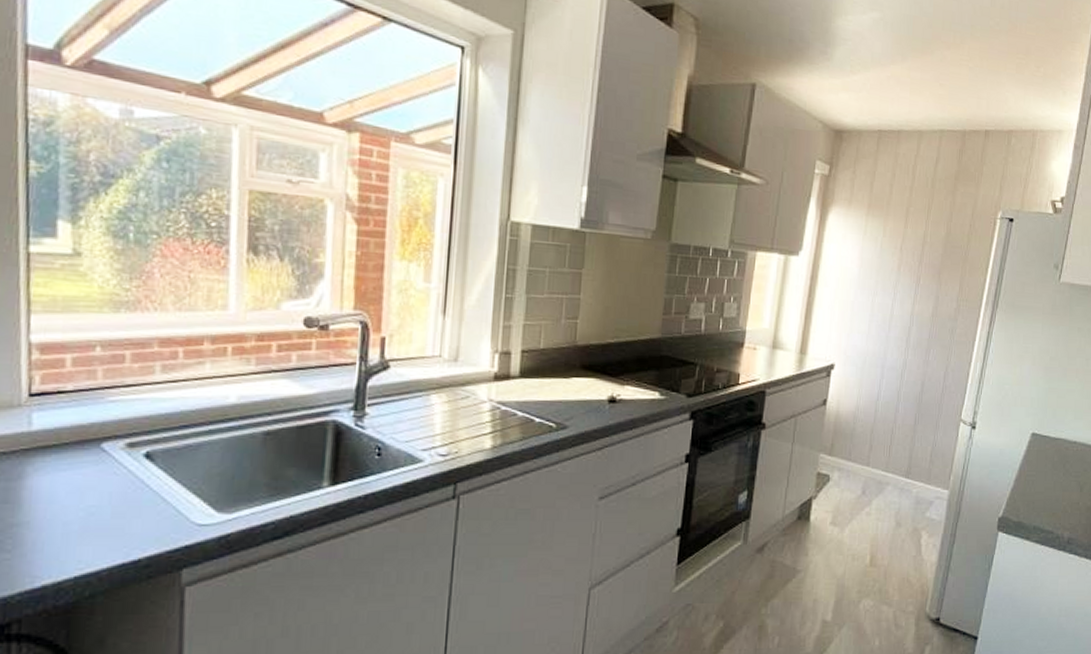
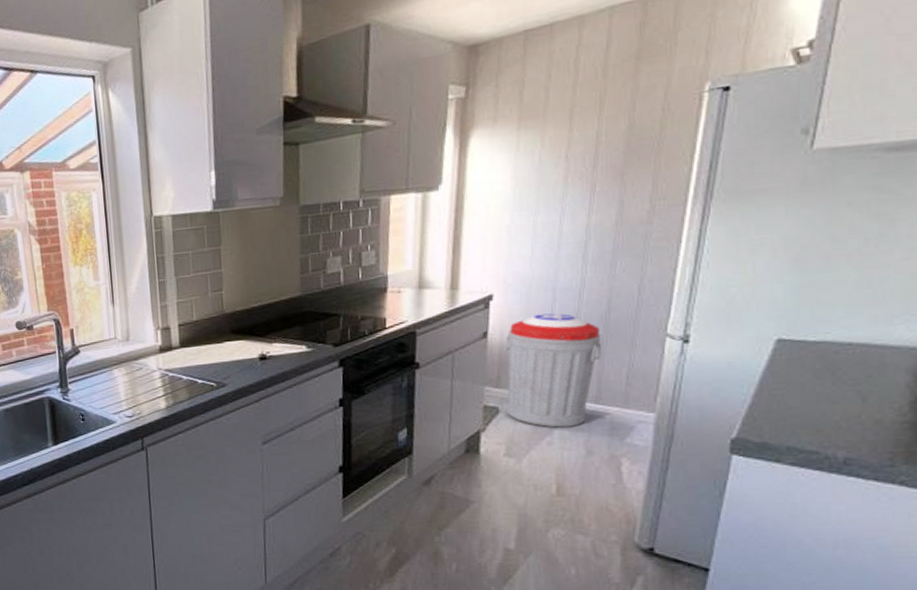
trash can: none [835,388,915,499] -> present [504,313,601,428]

